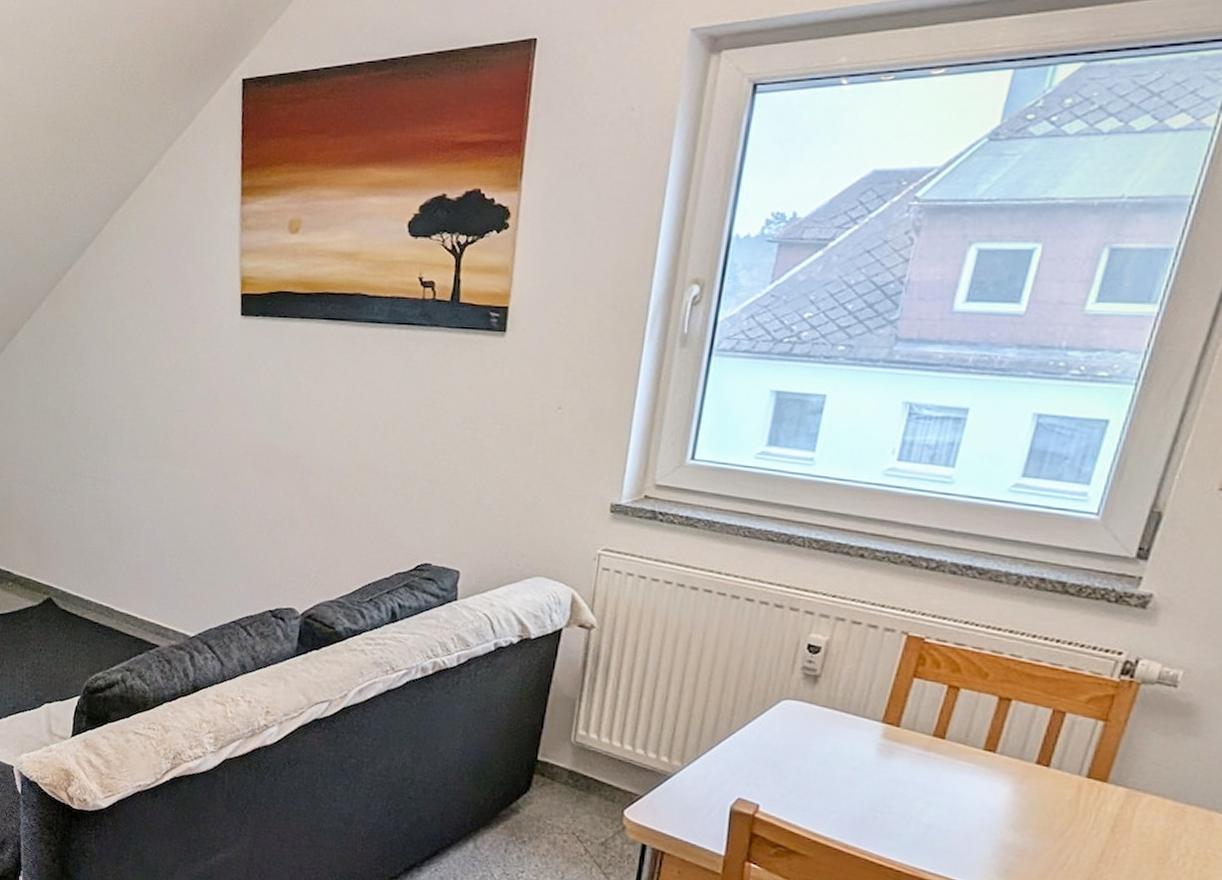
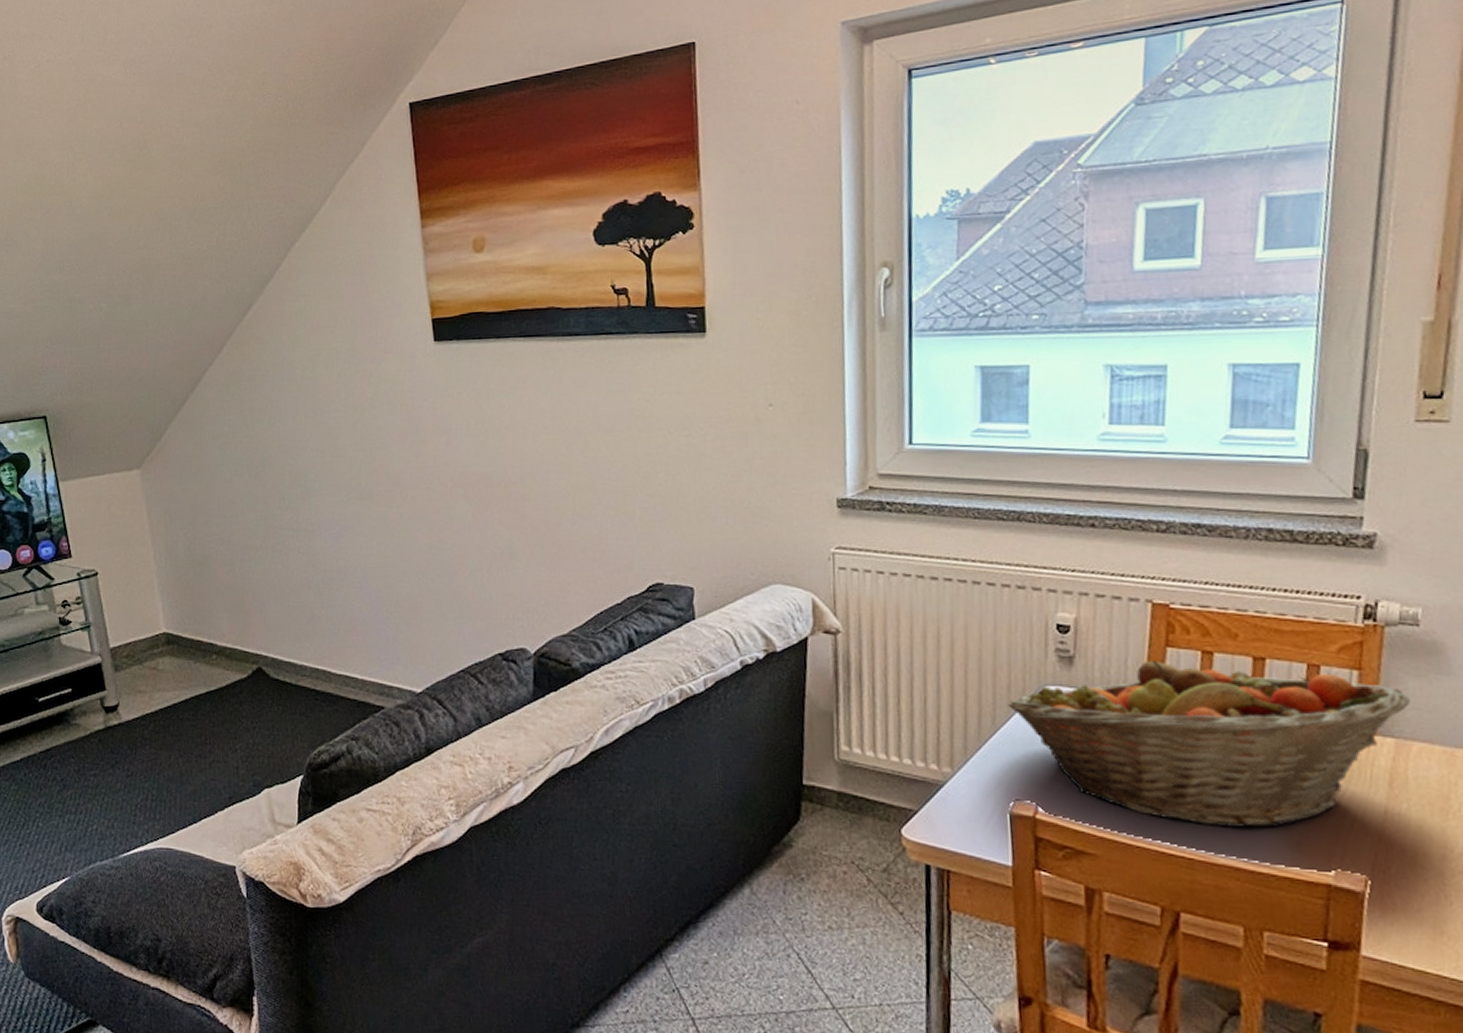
fruit basket: none [746,688,1152,855] -> present [1007,660,1411,828]

